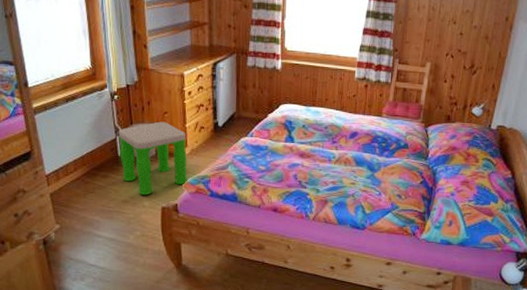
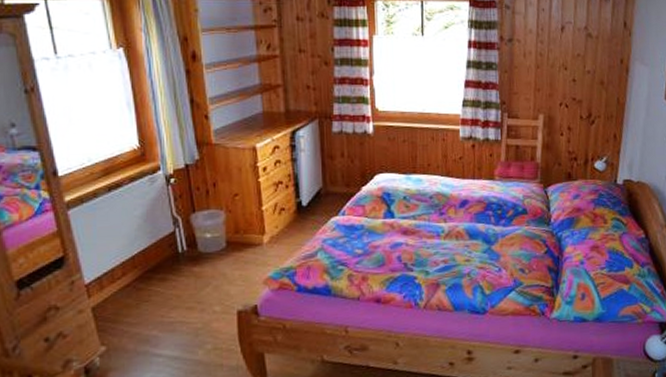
stool: present [118,121,188,195] -> none [177,206,268,298]

